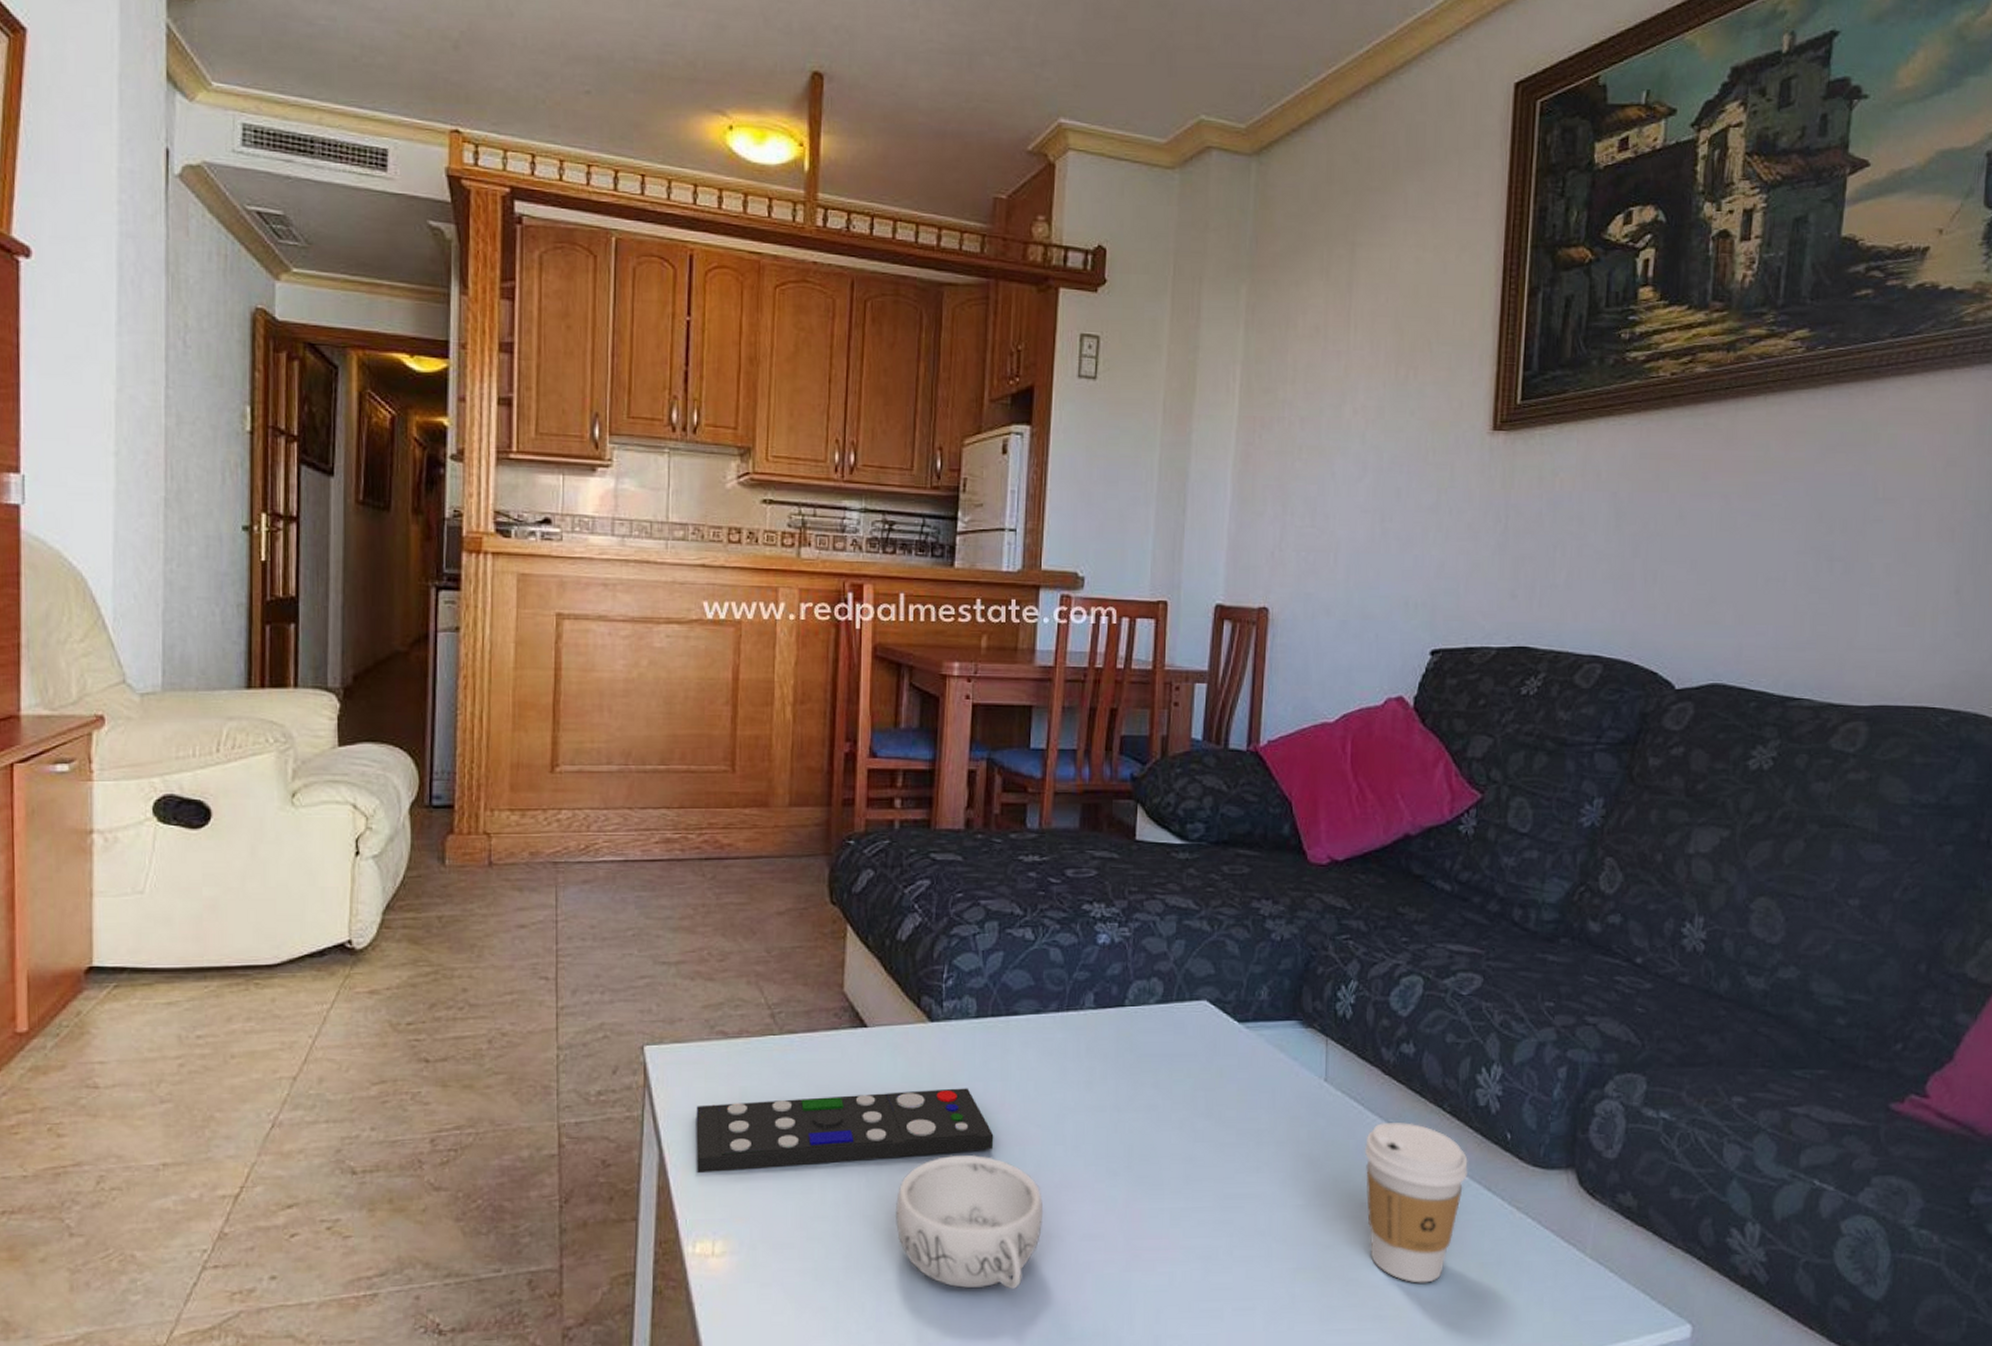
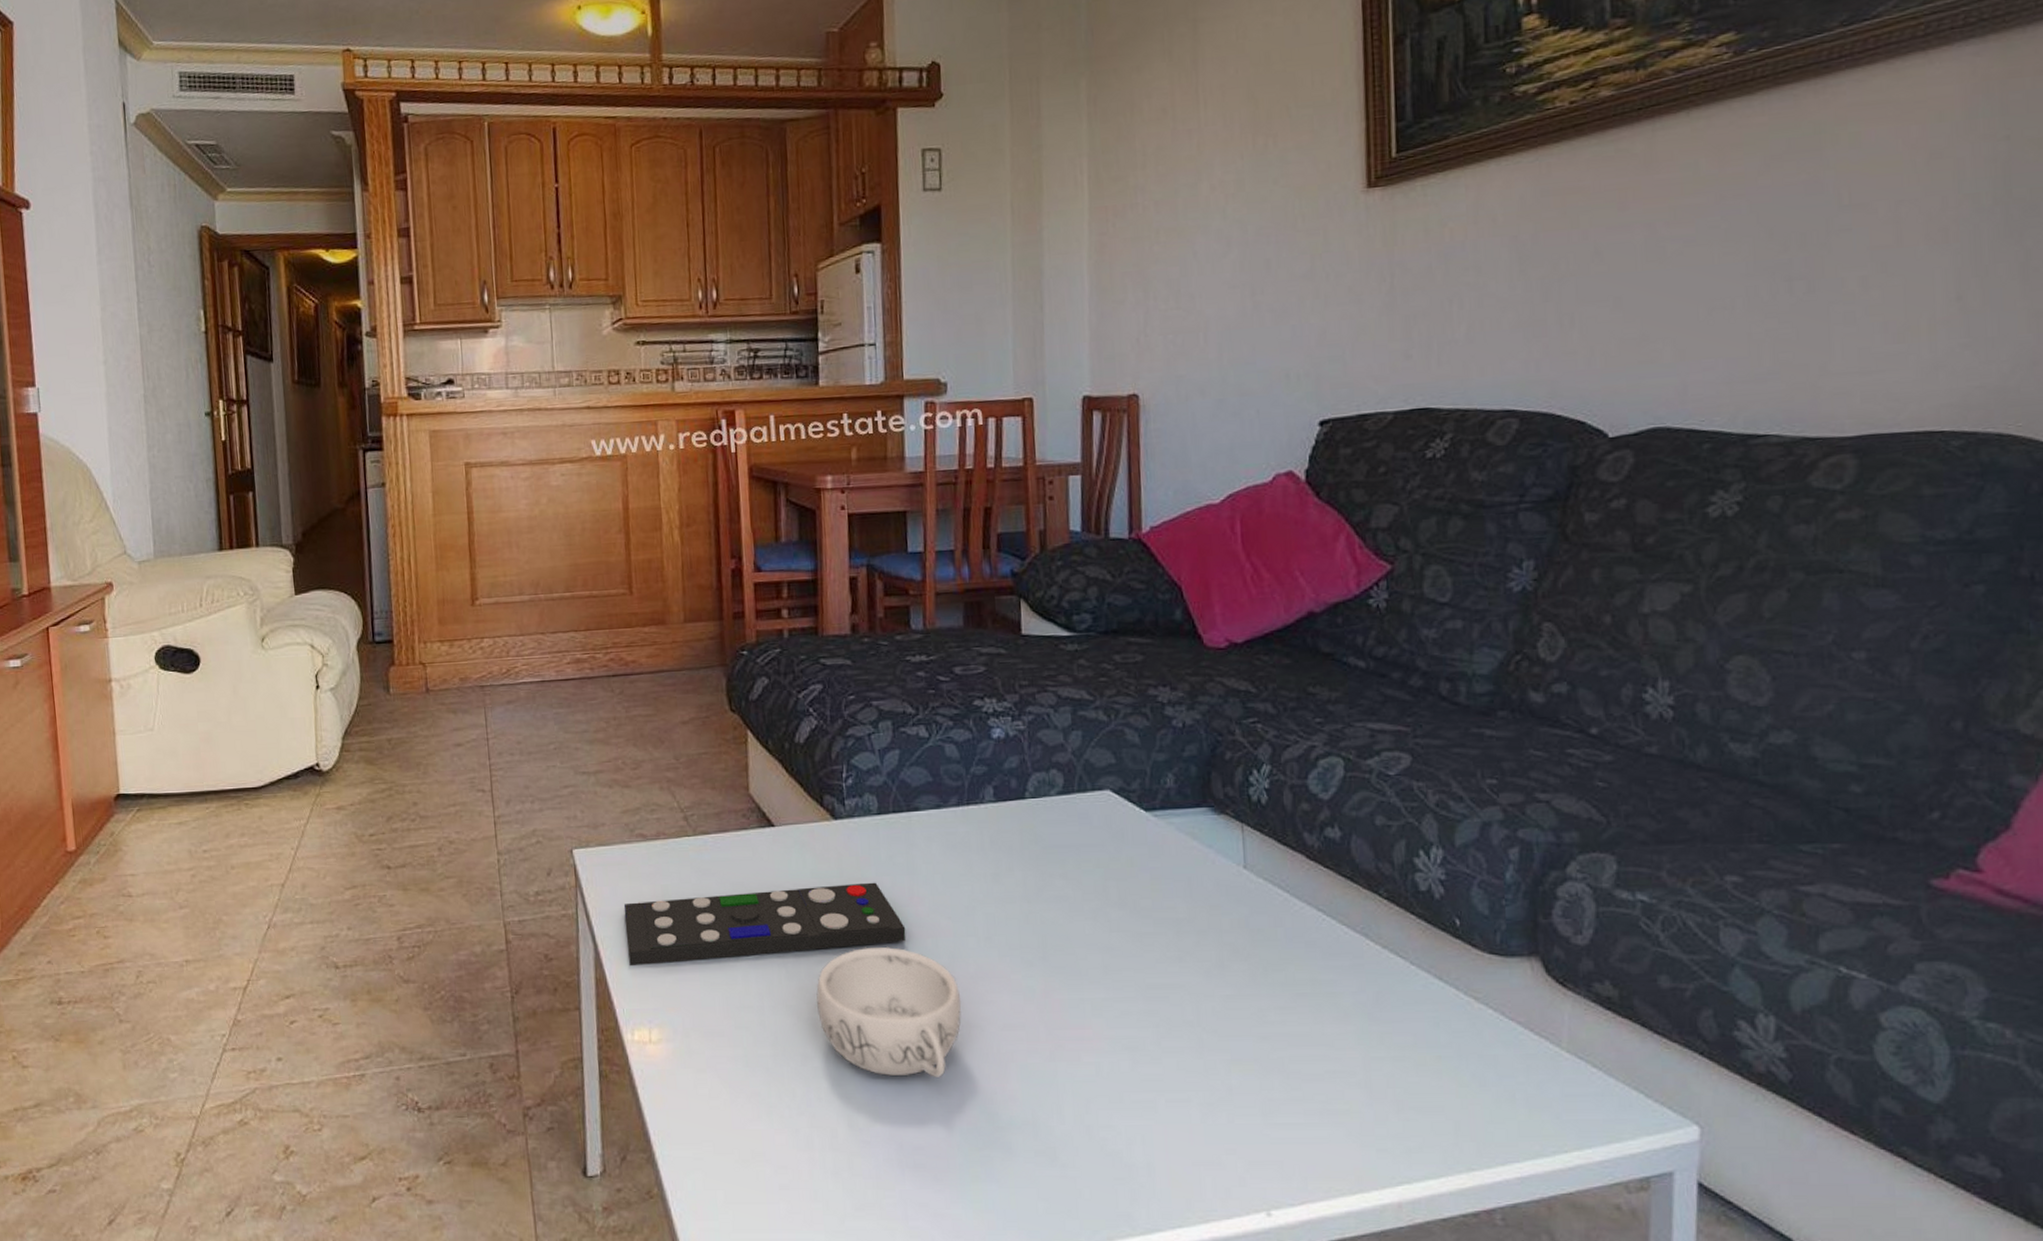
coffee cup: present [1365,1122,1468,1283] -> none [1295,909,1414,1077]

